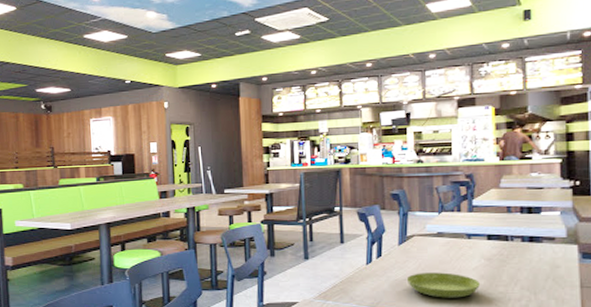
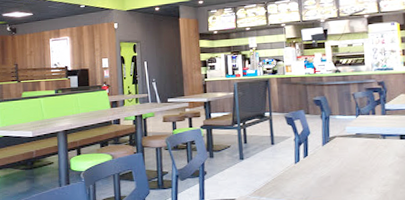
saucer: present [406,272,481,298] -> none [331,169,397,193]

